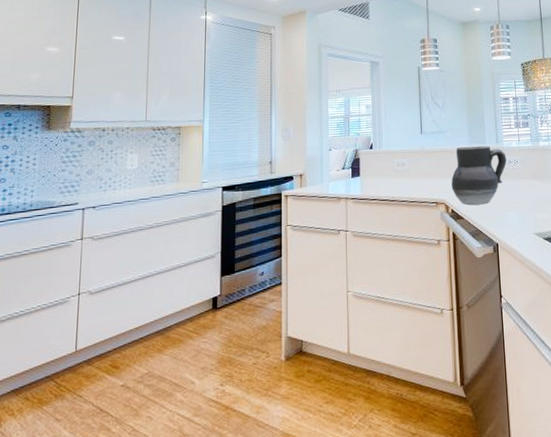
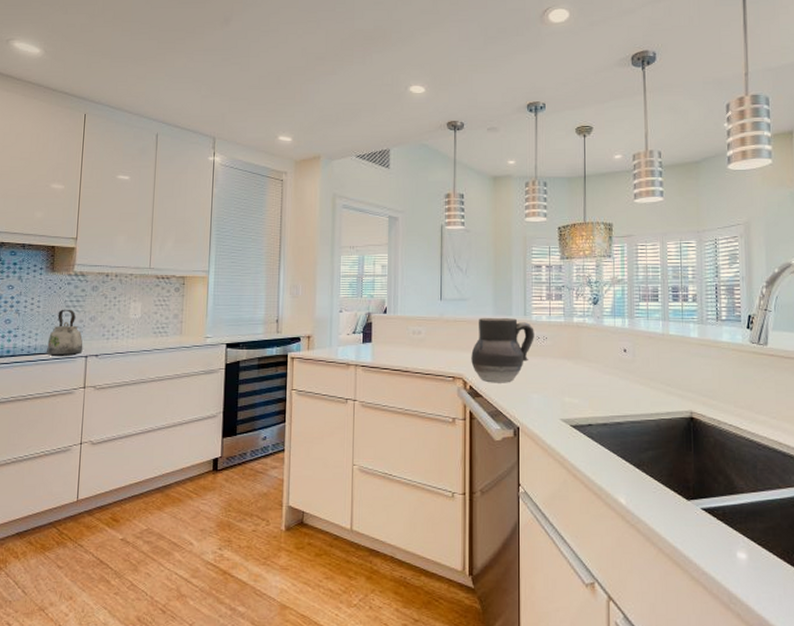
kettle: none [43,164,80,212] -> present [47,309,83,357]

